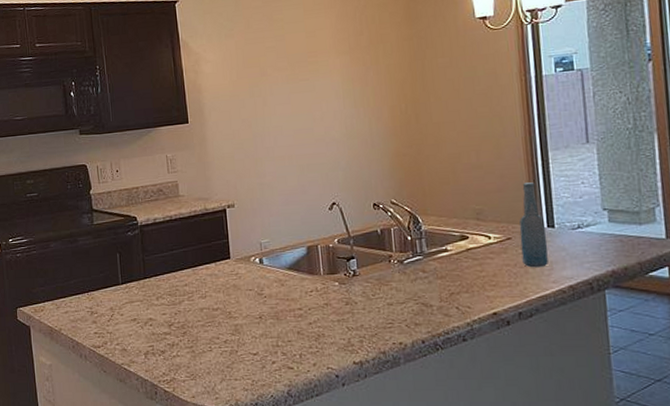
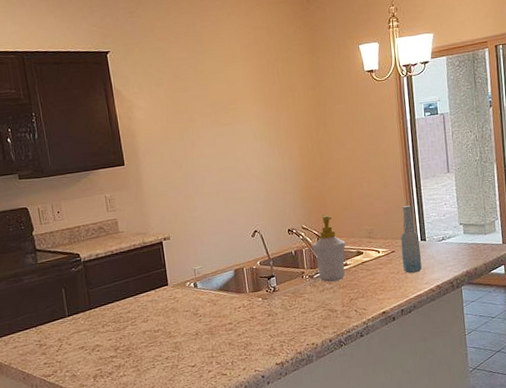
soap bottle: none [402,188,446,270] -> present [311,214,346,282]

